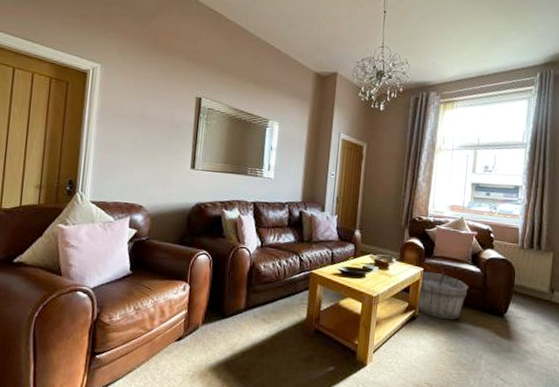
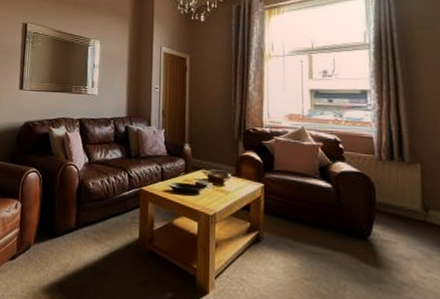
wooden bucket: present [417,268,468,320] -> none [261,183,319,242]

